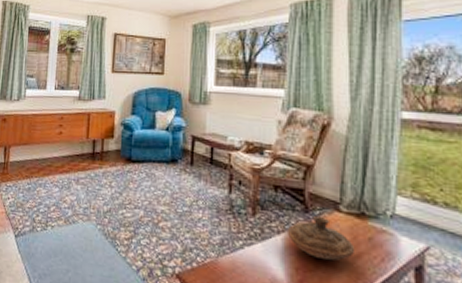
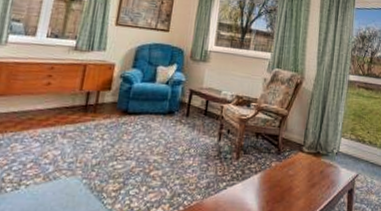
decorative bowl: present [288,216,356,261] -> none [263,157,311,192]

